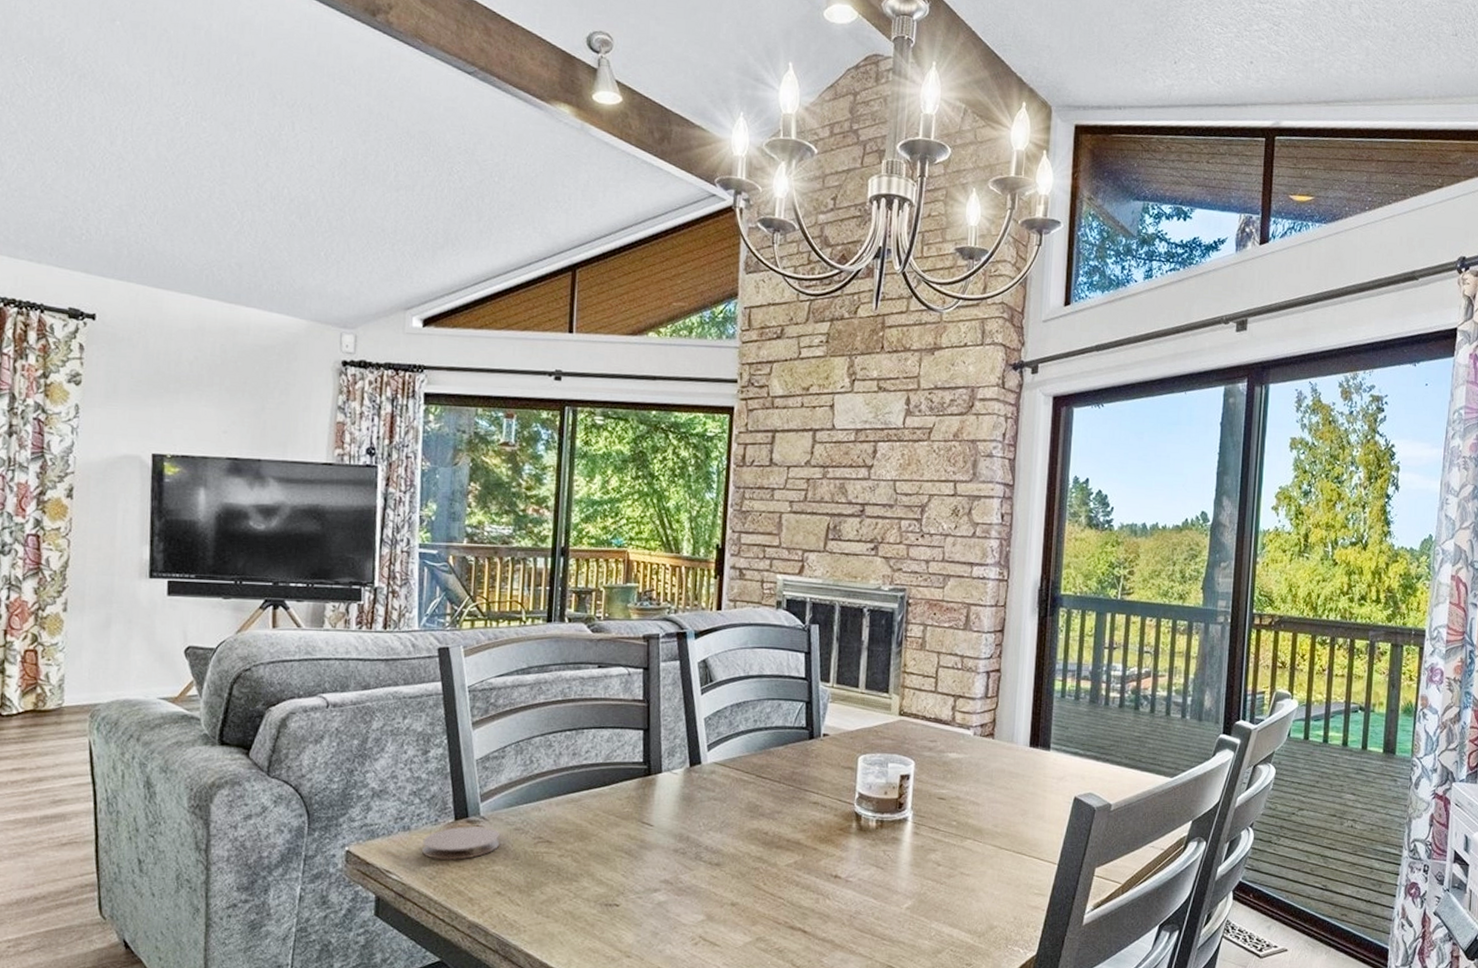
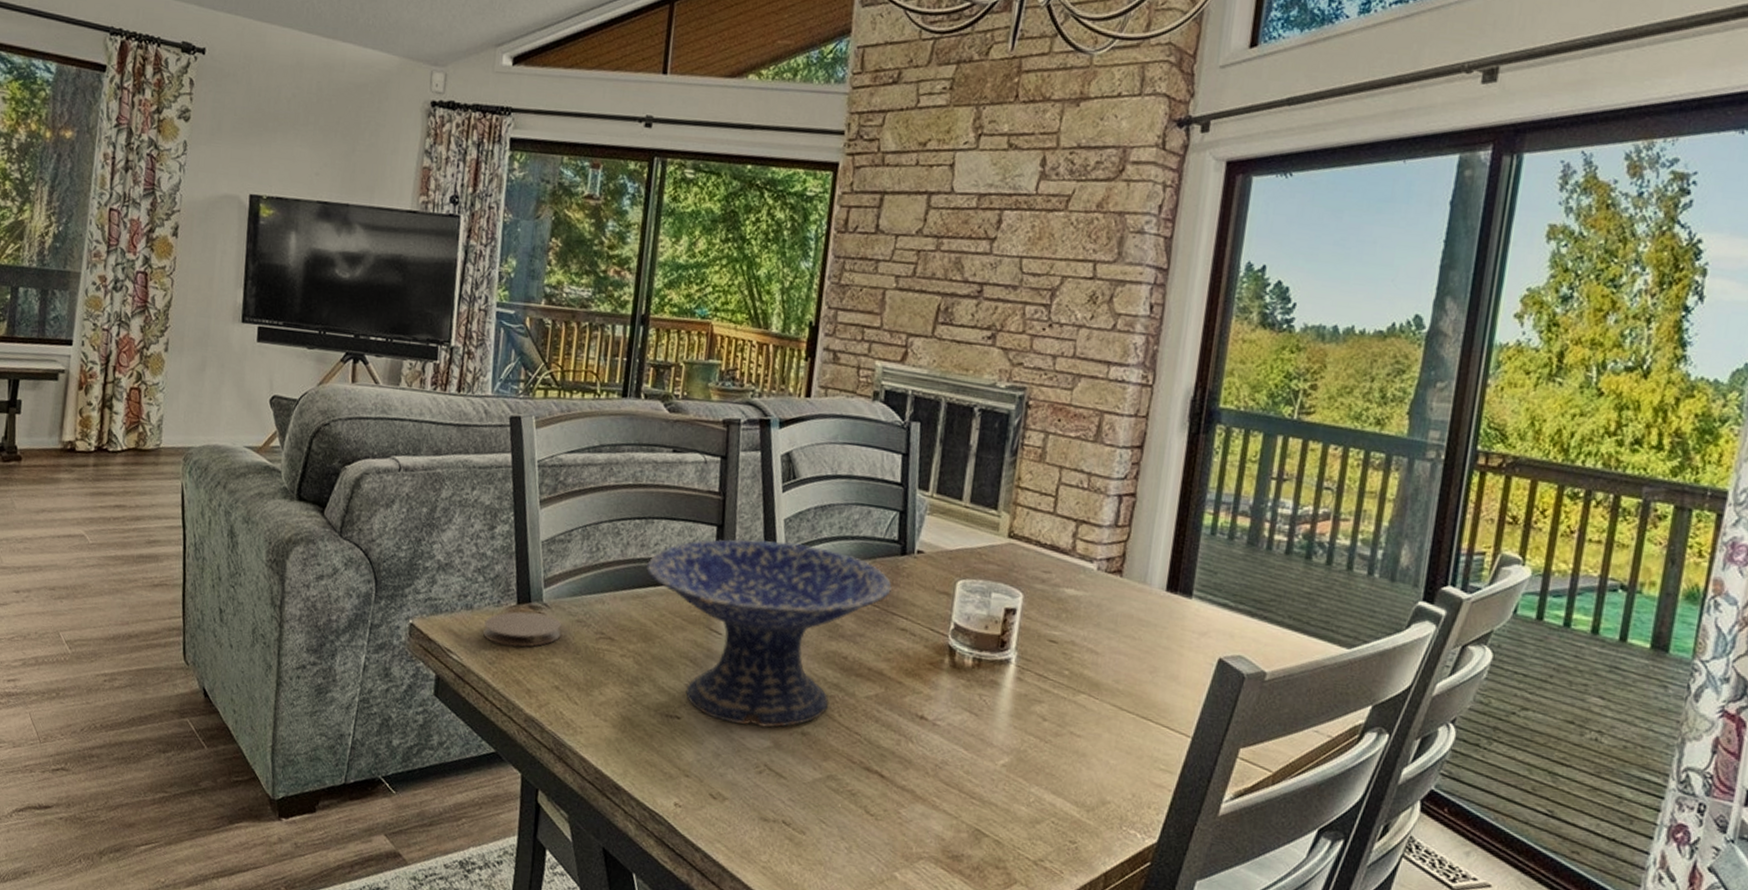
decorative bowl: none [579,738,803,904] -> present [646,539,892,728]

